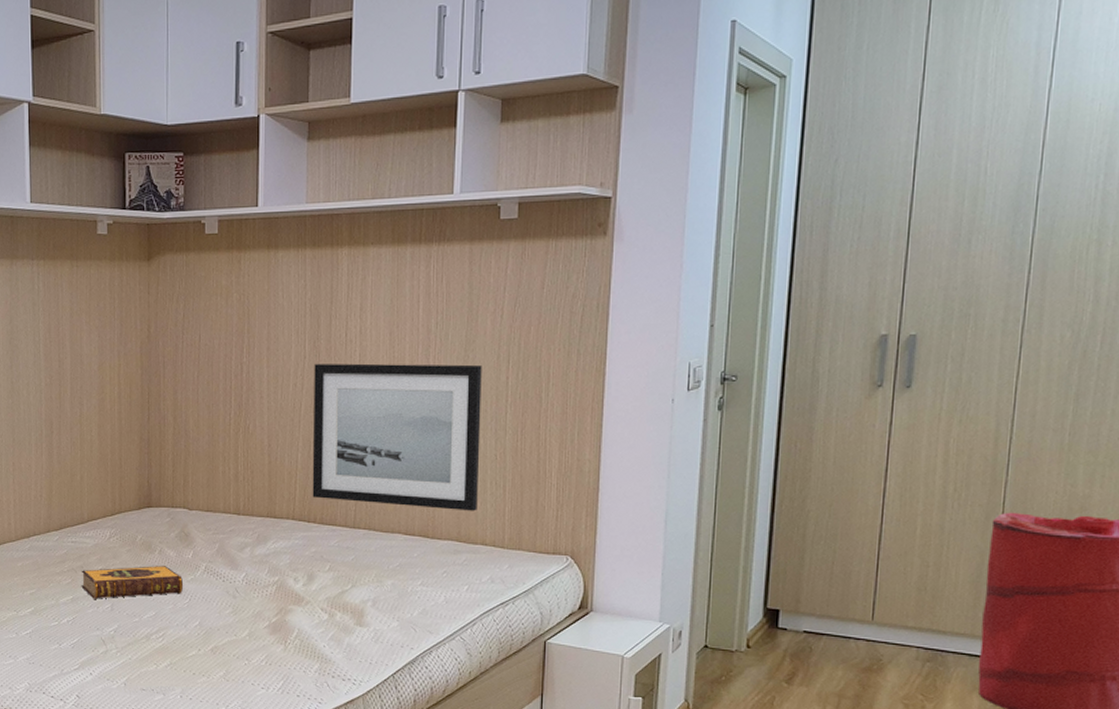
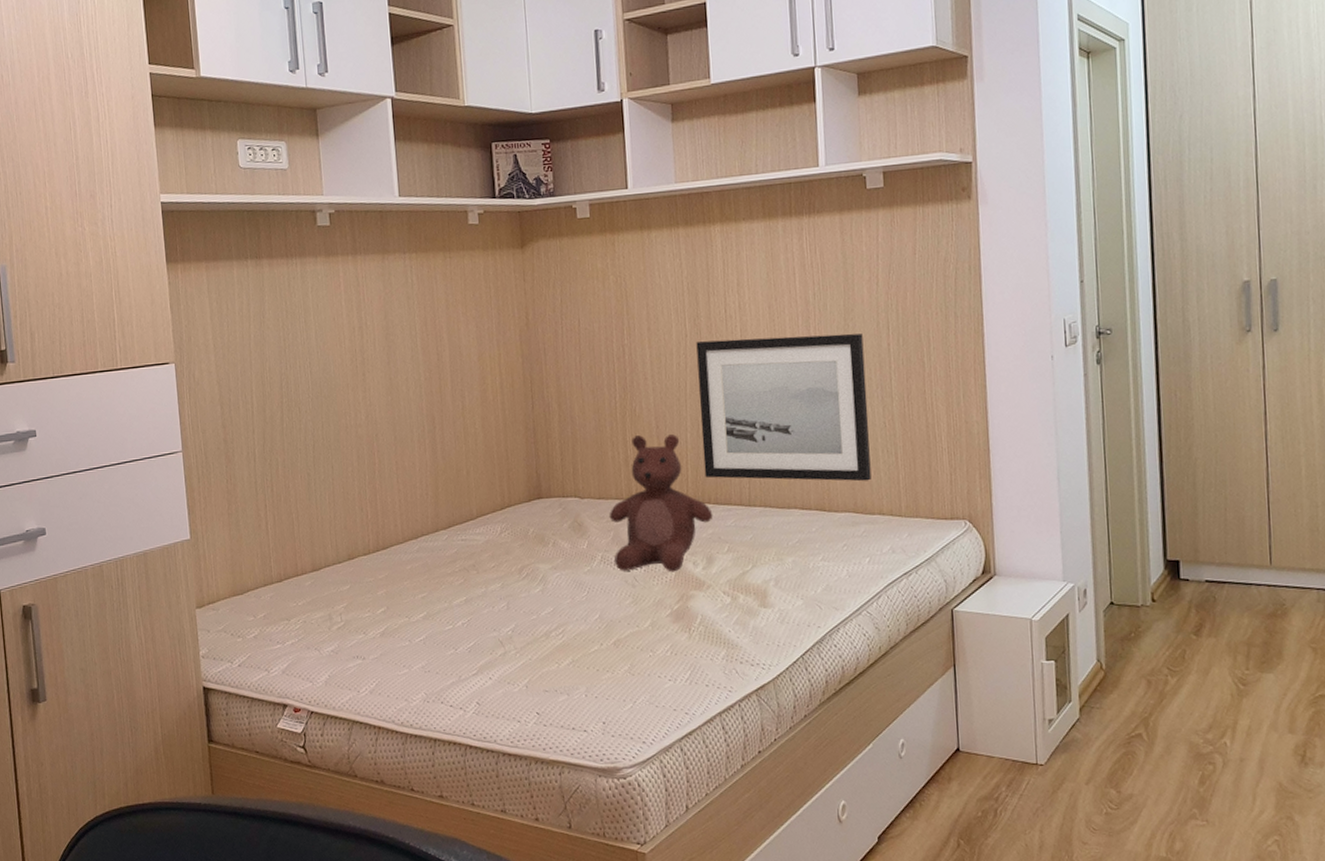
hardback book: present [81,566,183,599] -> none [473,558,580,599]
teddy bear: none [215,452,317,587] -> present [609,434,713,572]

